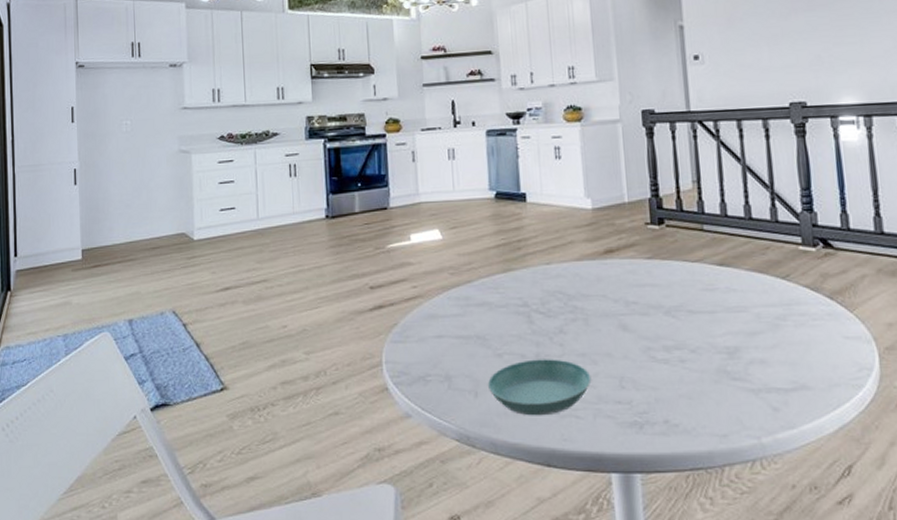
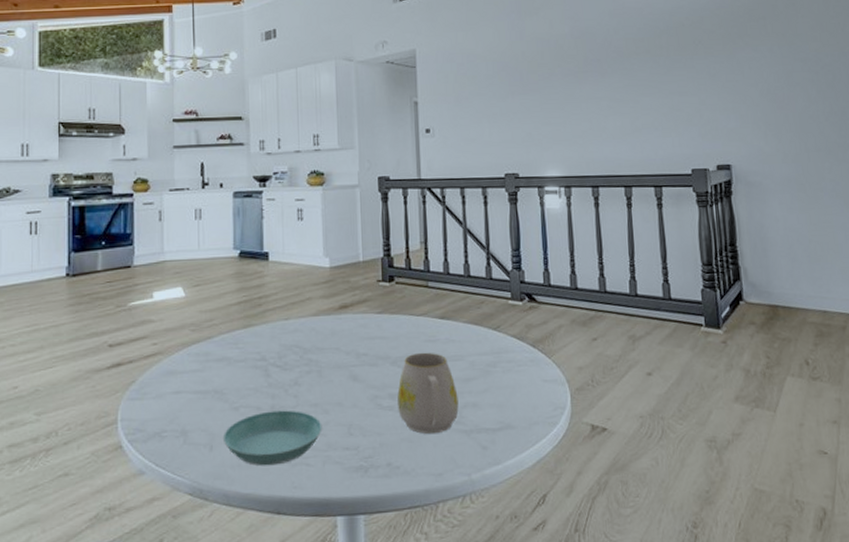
mug: none [673,302,744,392] -> present [397,352,459,435]

